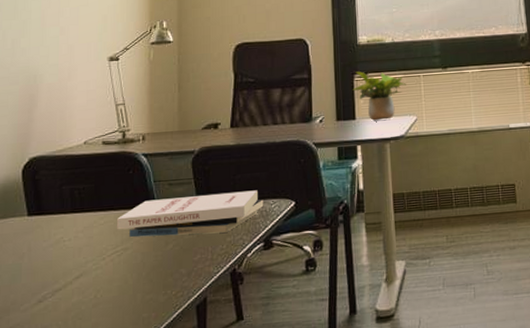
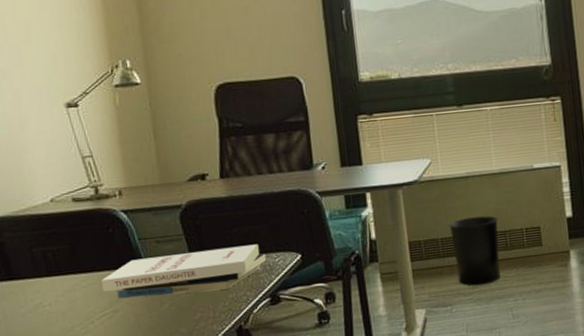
potted plant: present [352,71,406,122] -> none [357,112,417,167]
waste bin: none [430,171,477,240] -> present [448,216,501,286]

